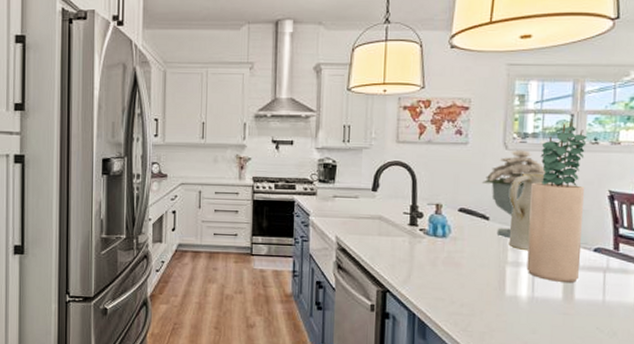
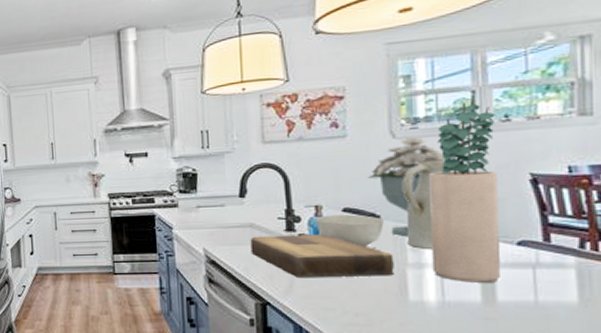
cutting board: none [377,228,497,272] -> present [250,234,394,279]
bowl: none [435,213,492,245] -> present [315,214,384,247]

